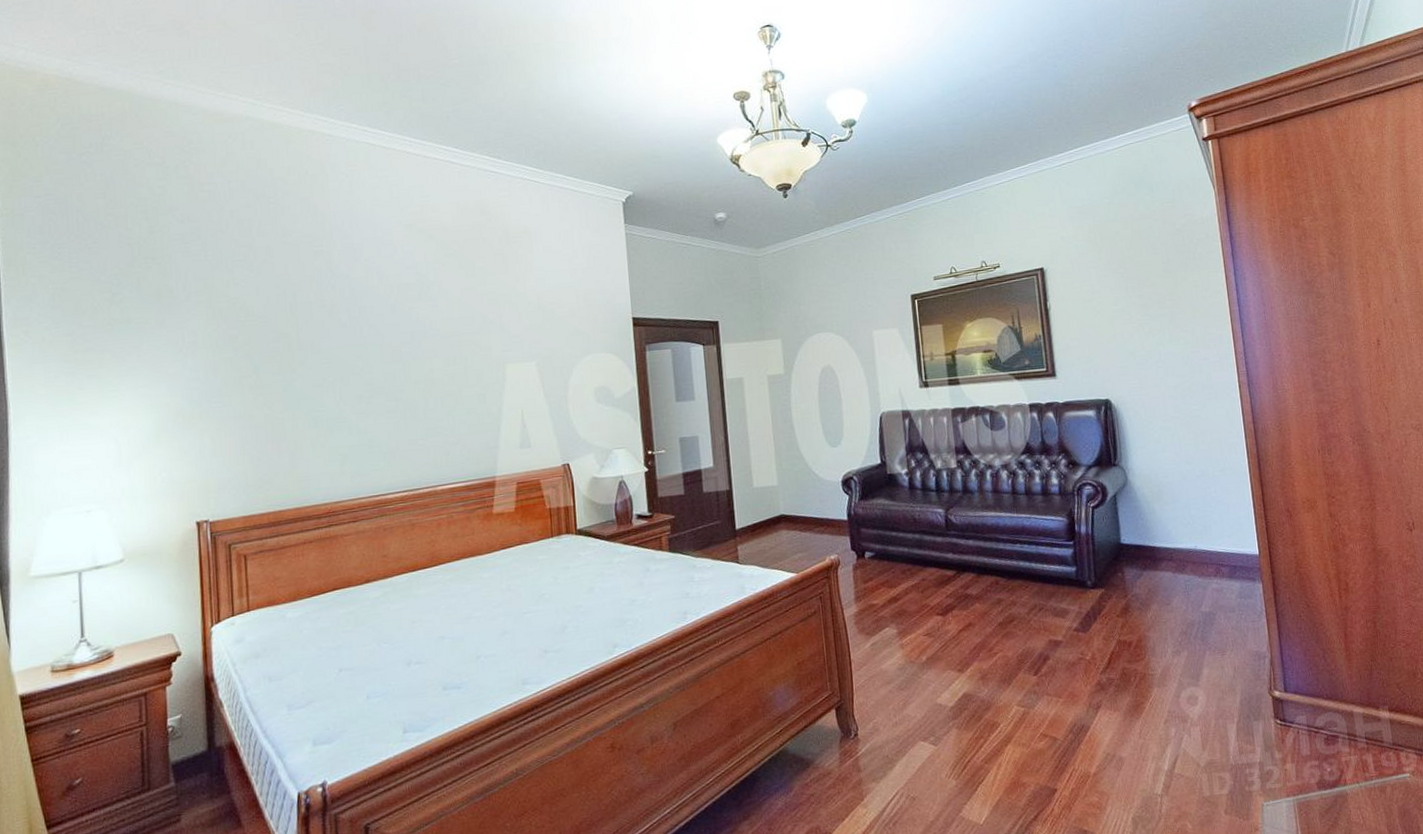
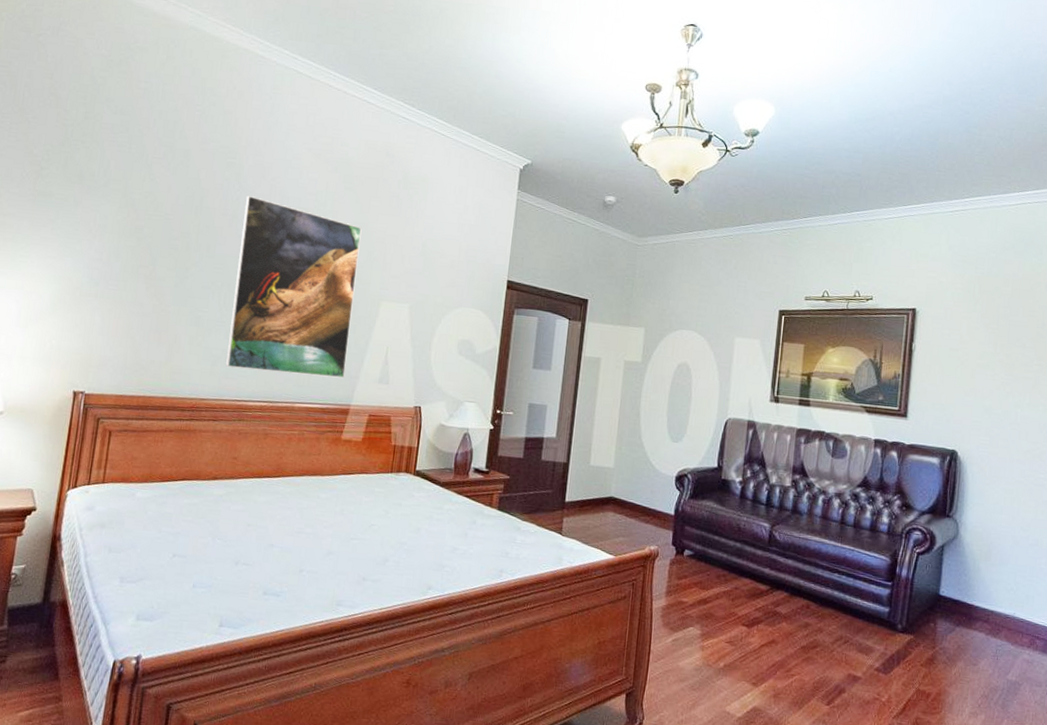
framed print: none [341,281,483,463] -> present [226,195,362,379]

